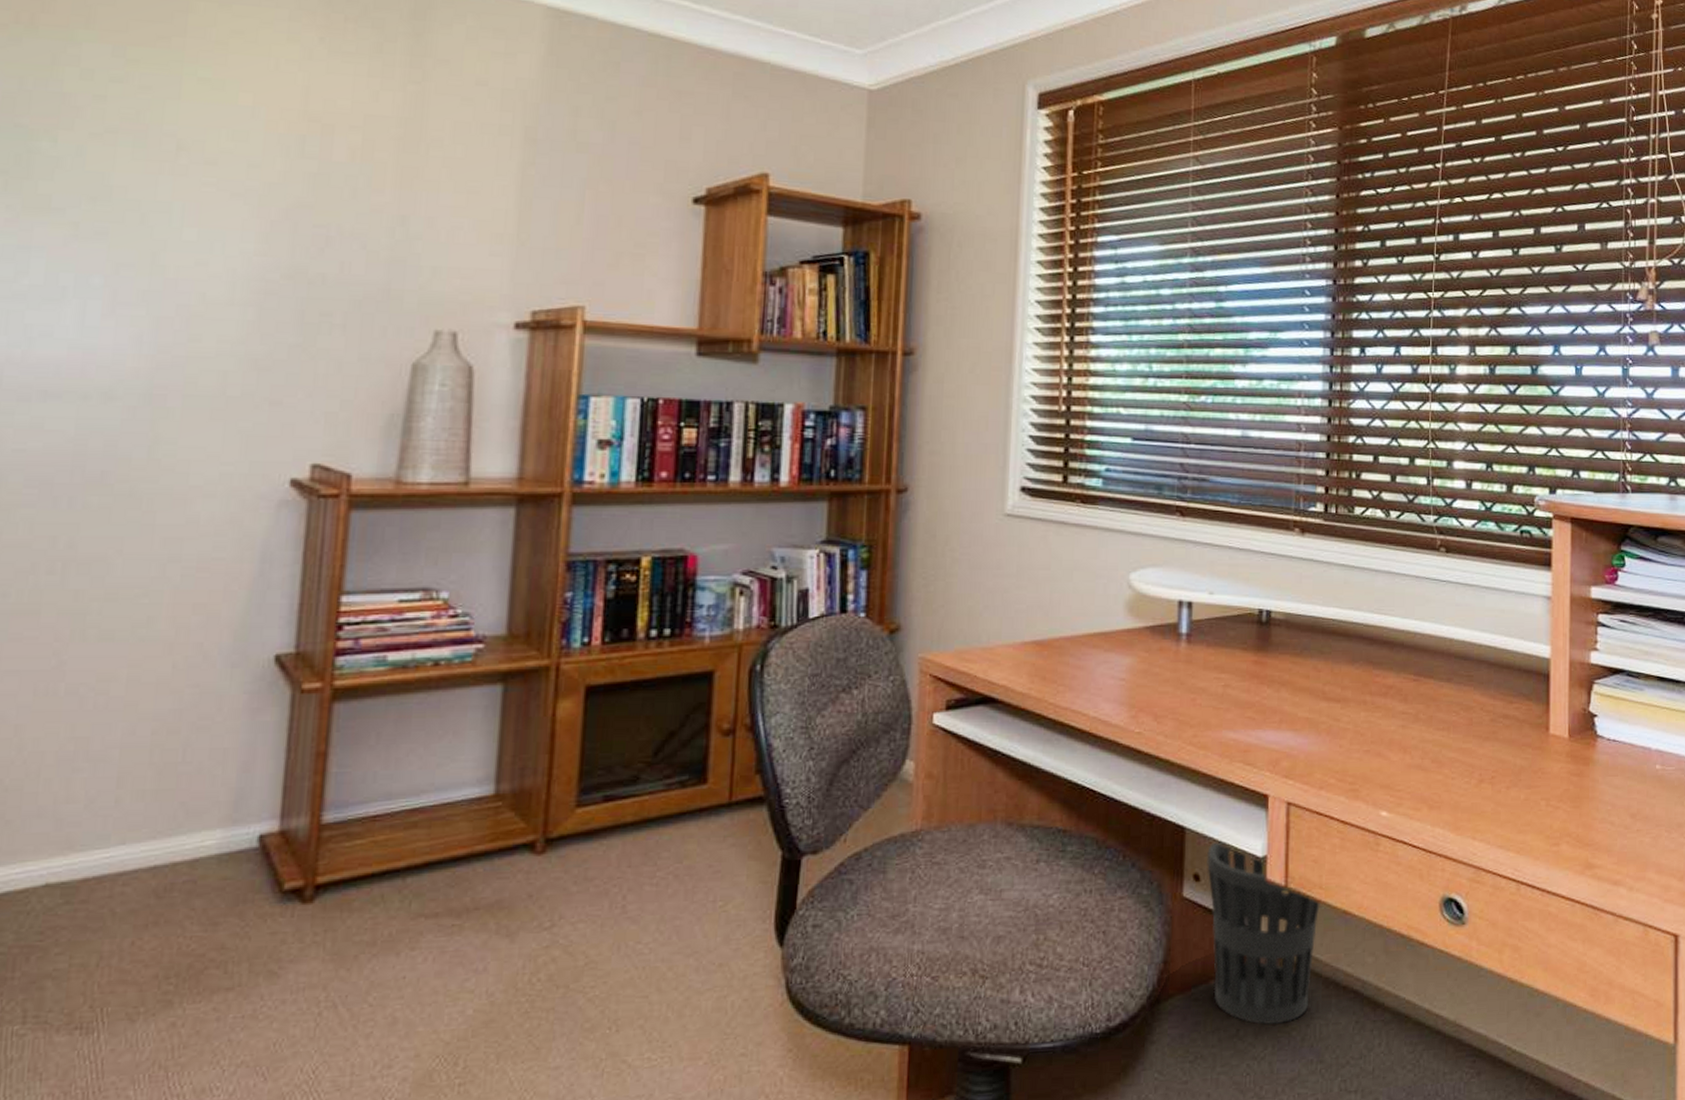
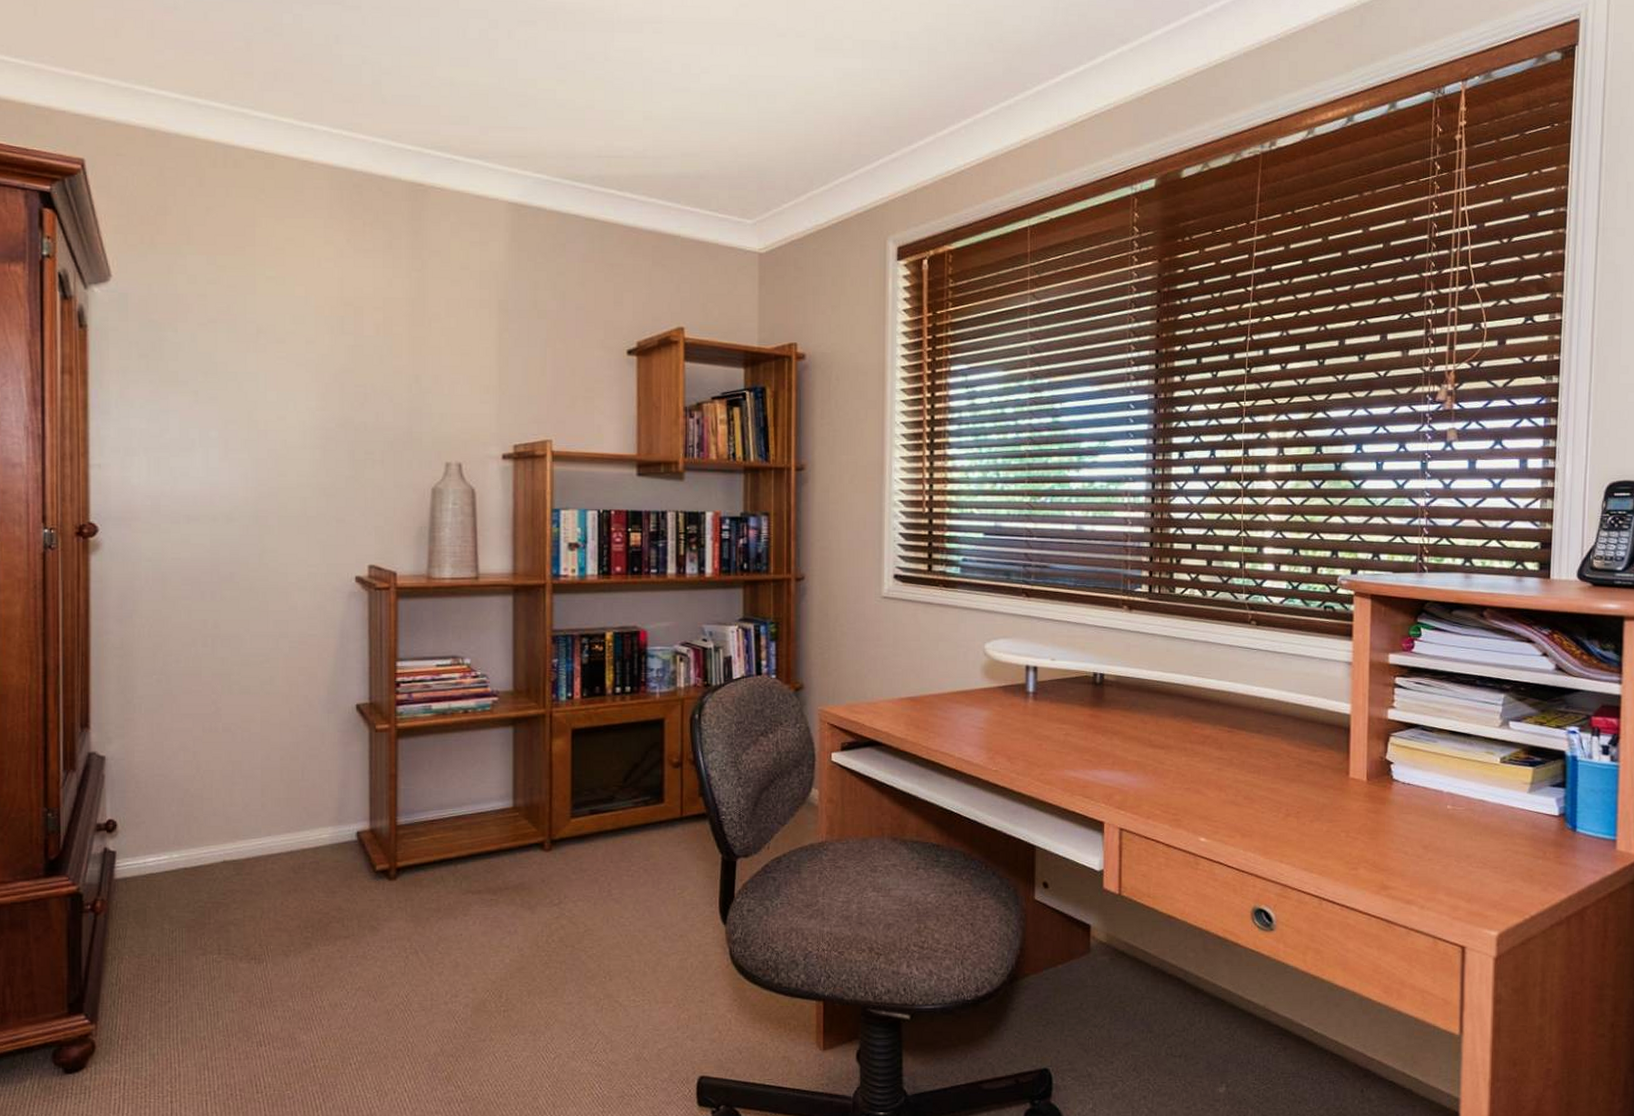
wastebasket: present [1207,840,1322,1026] -> none [1054,857,1150,1002]

